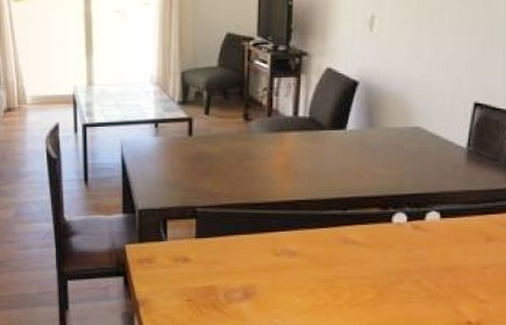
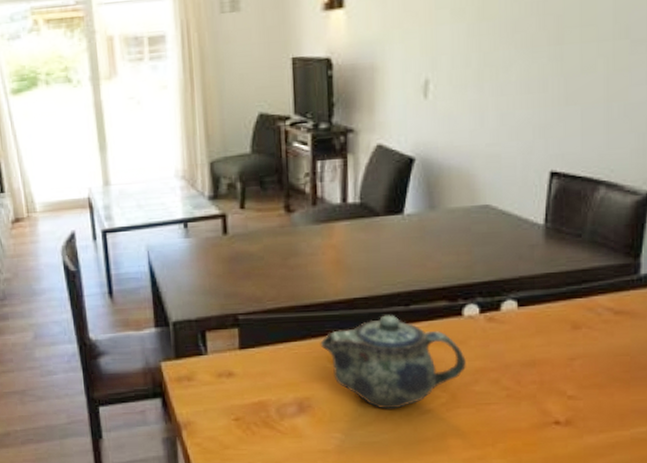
teapot: none [266,217,393,301] -> present [320,315,466,409]

